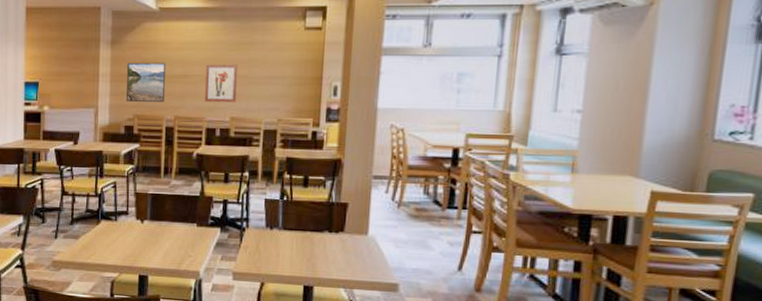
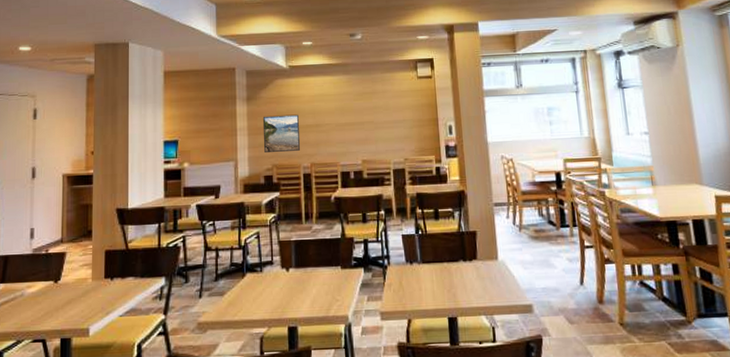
wall art: present [205,64,238,103] -> none [336,112,365,148]

